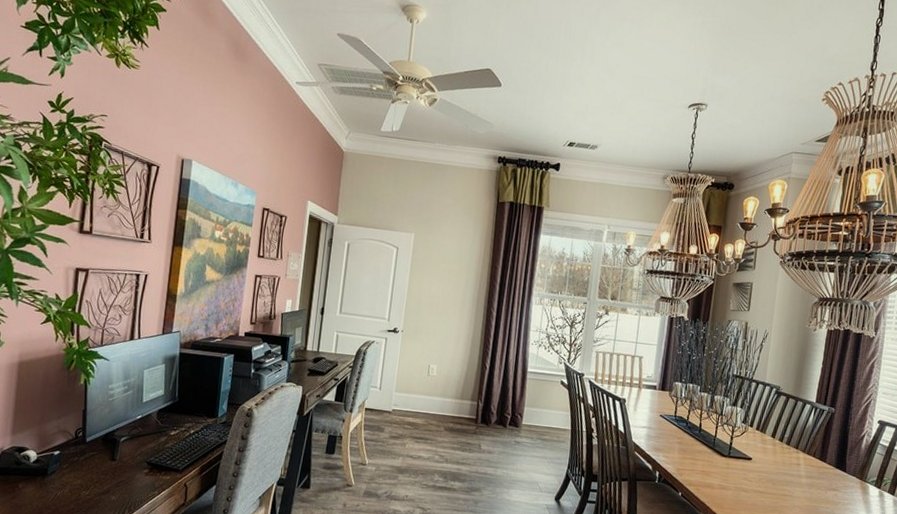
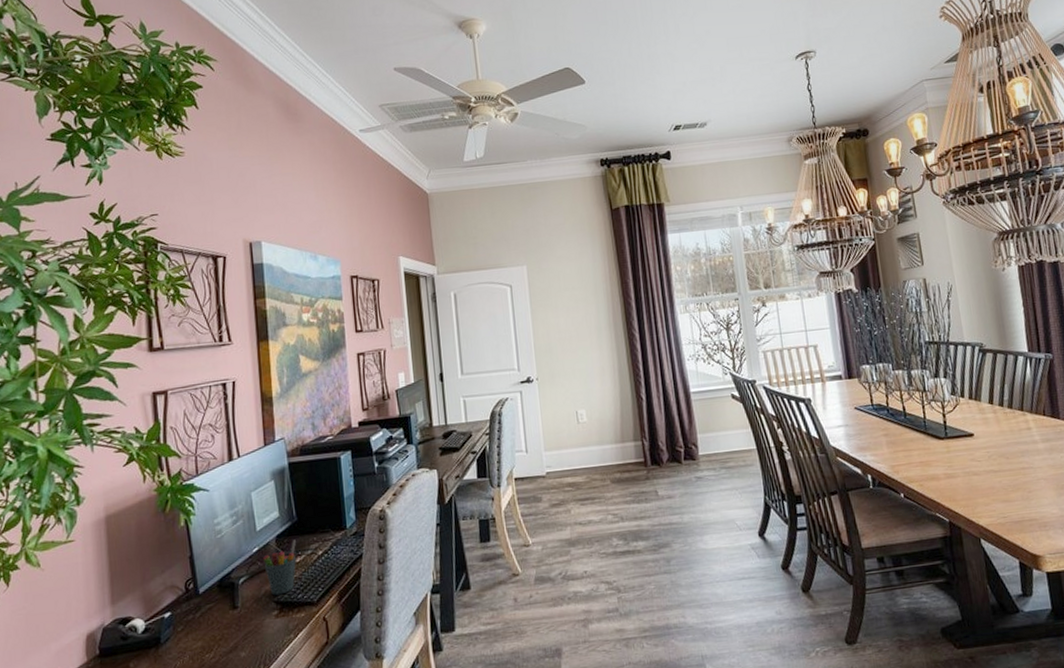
pen holder: none [144,416,174,458] -> present [263,540,296,596]

